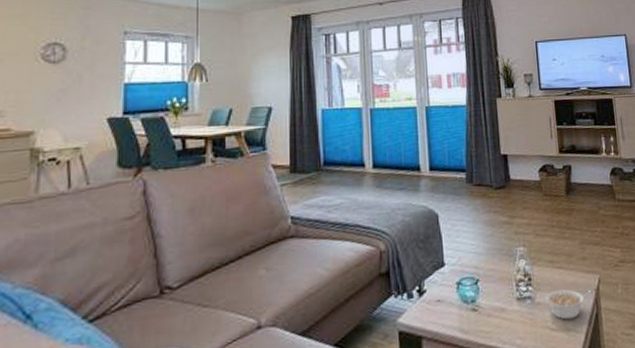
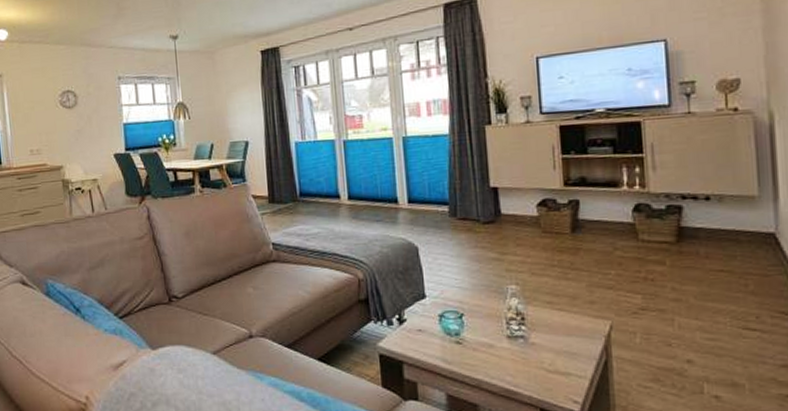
legume: present [545,289,591,320] -> none [541,333,599,364]

